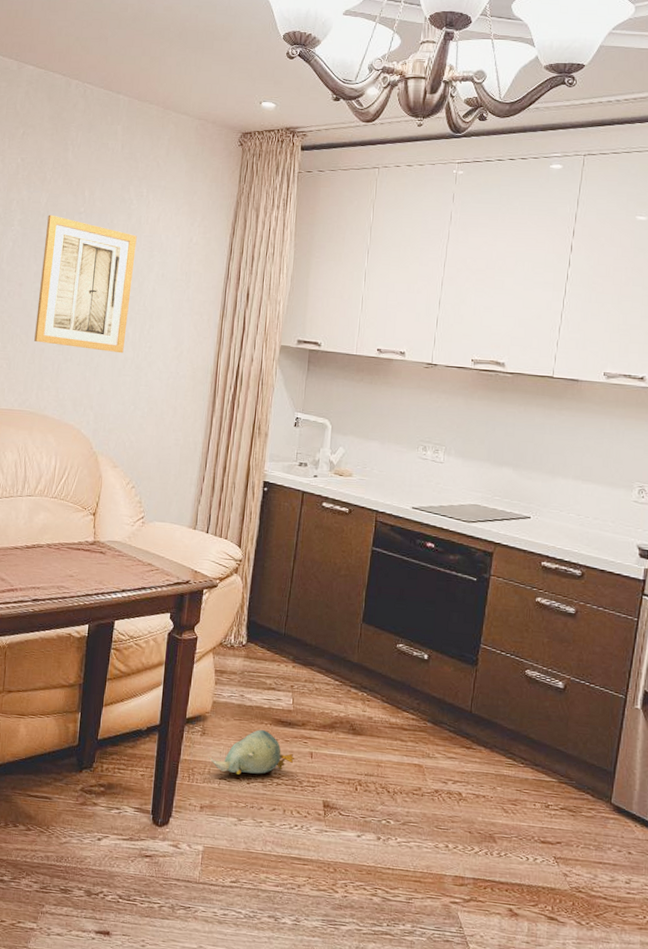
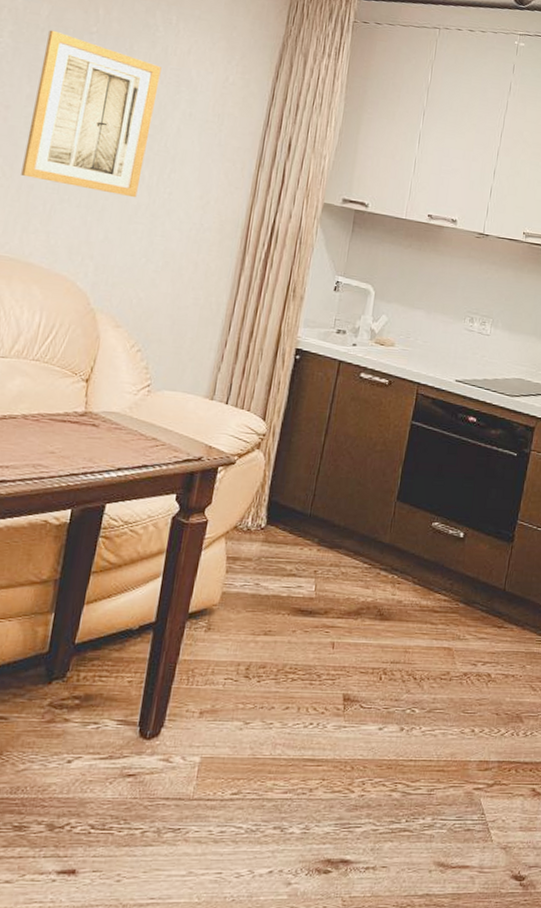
plush toy: present [207,730,295,775] -> none [211,621,315,672]

